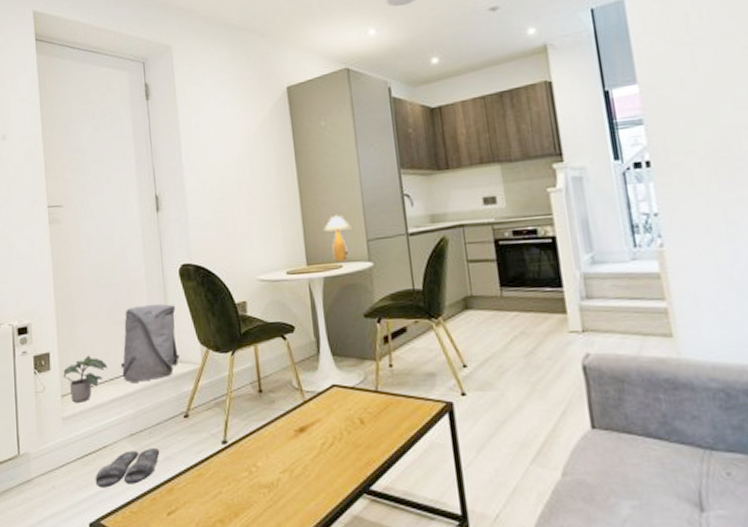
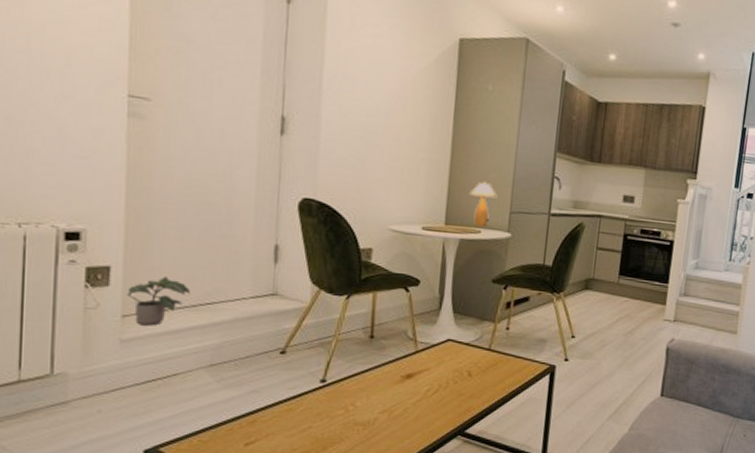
slippers: present [95,448,159,488] -> none [157,380,244,416]
backpack: present [121,304,180,383] -> none [209,233,288,313]

